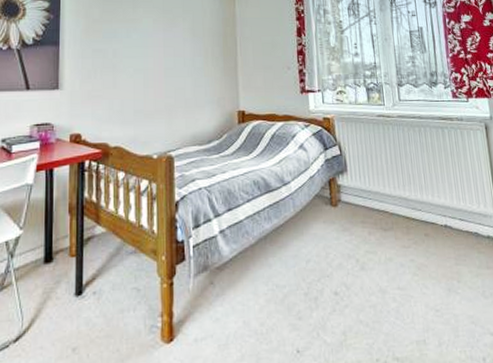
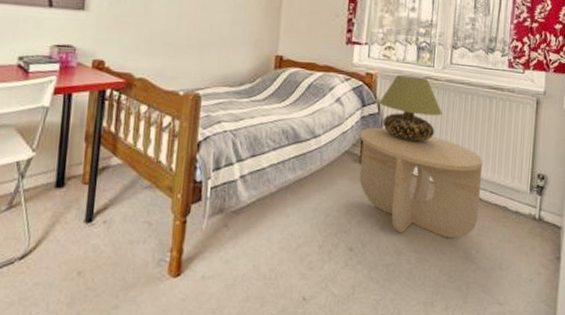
side table: none [327,169,453,271] -> present [359,127,483,239]
table lamp: none [339,116,400,178] -> present [379,75,442,142]

